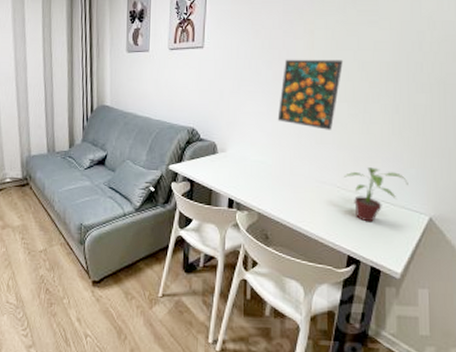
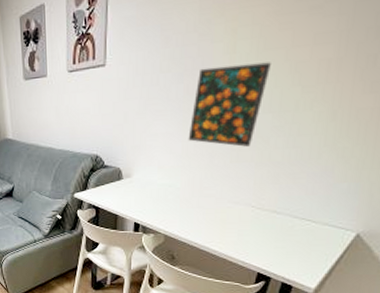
potted plant: present [344,167,408,222] -> none [260,184,337,241]

